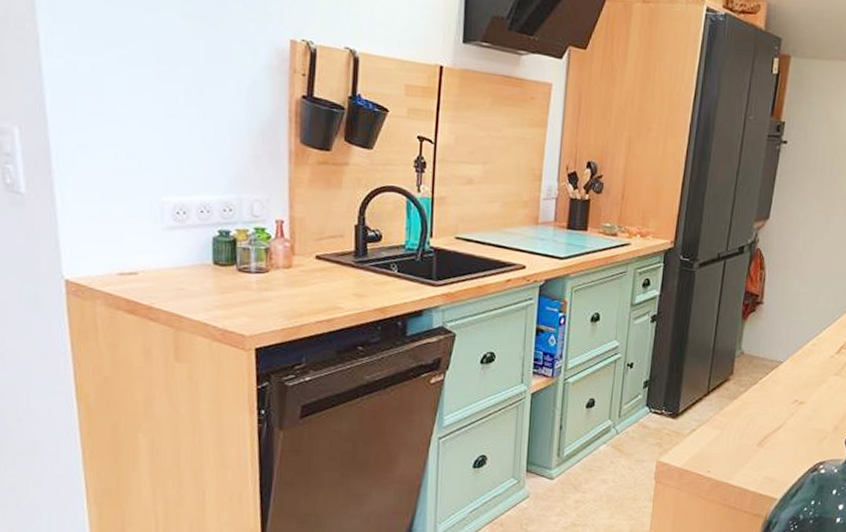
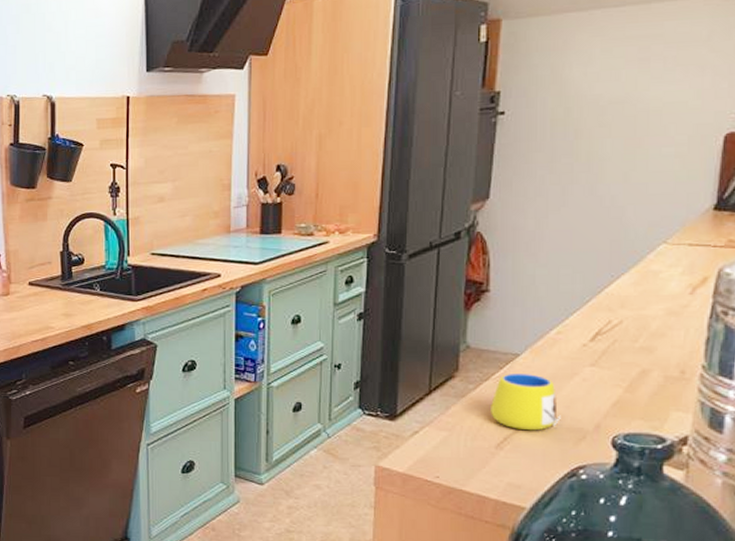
mug: none [756,379,810,431] -> present [491,374,561,431]

